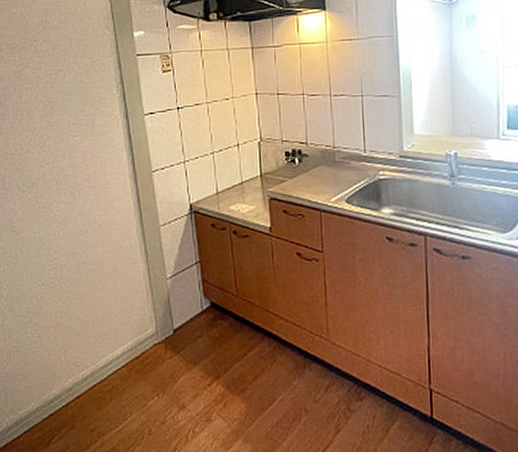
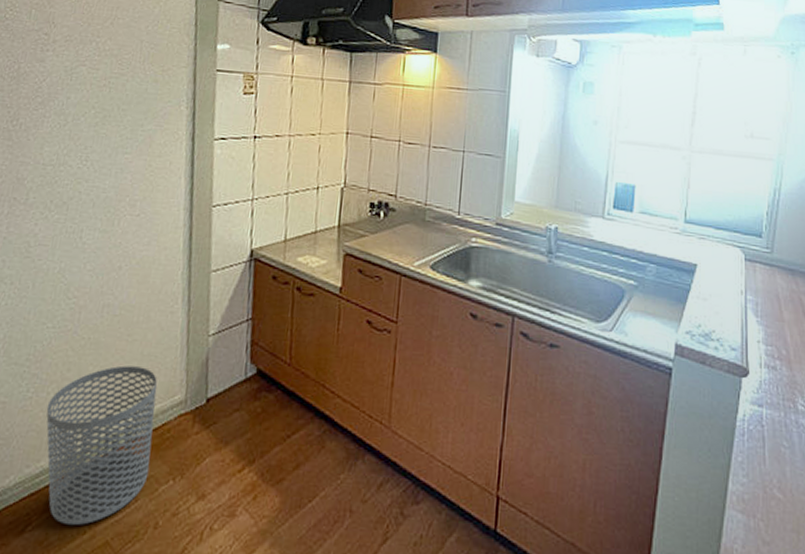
waste bin: none [49,309,137,436] -> present [46,365,157,525]

